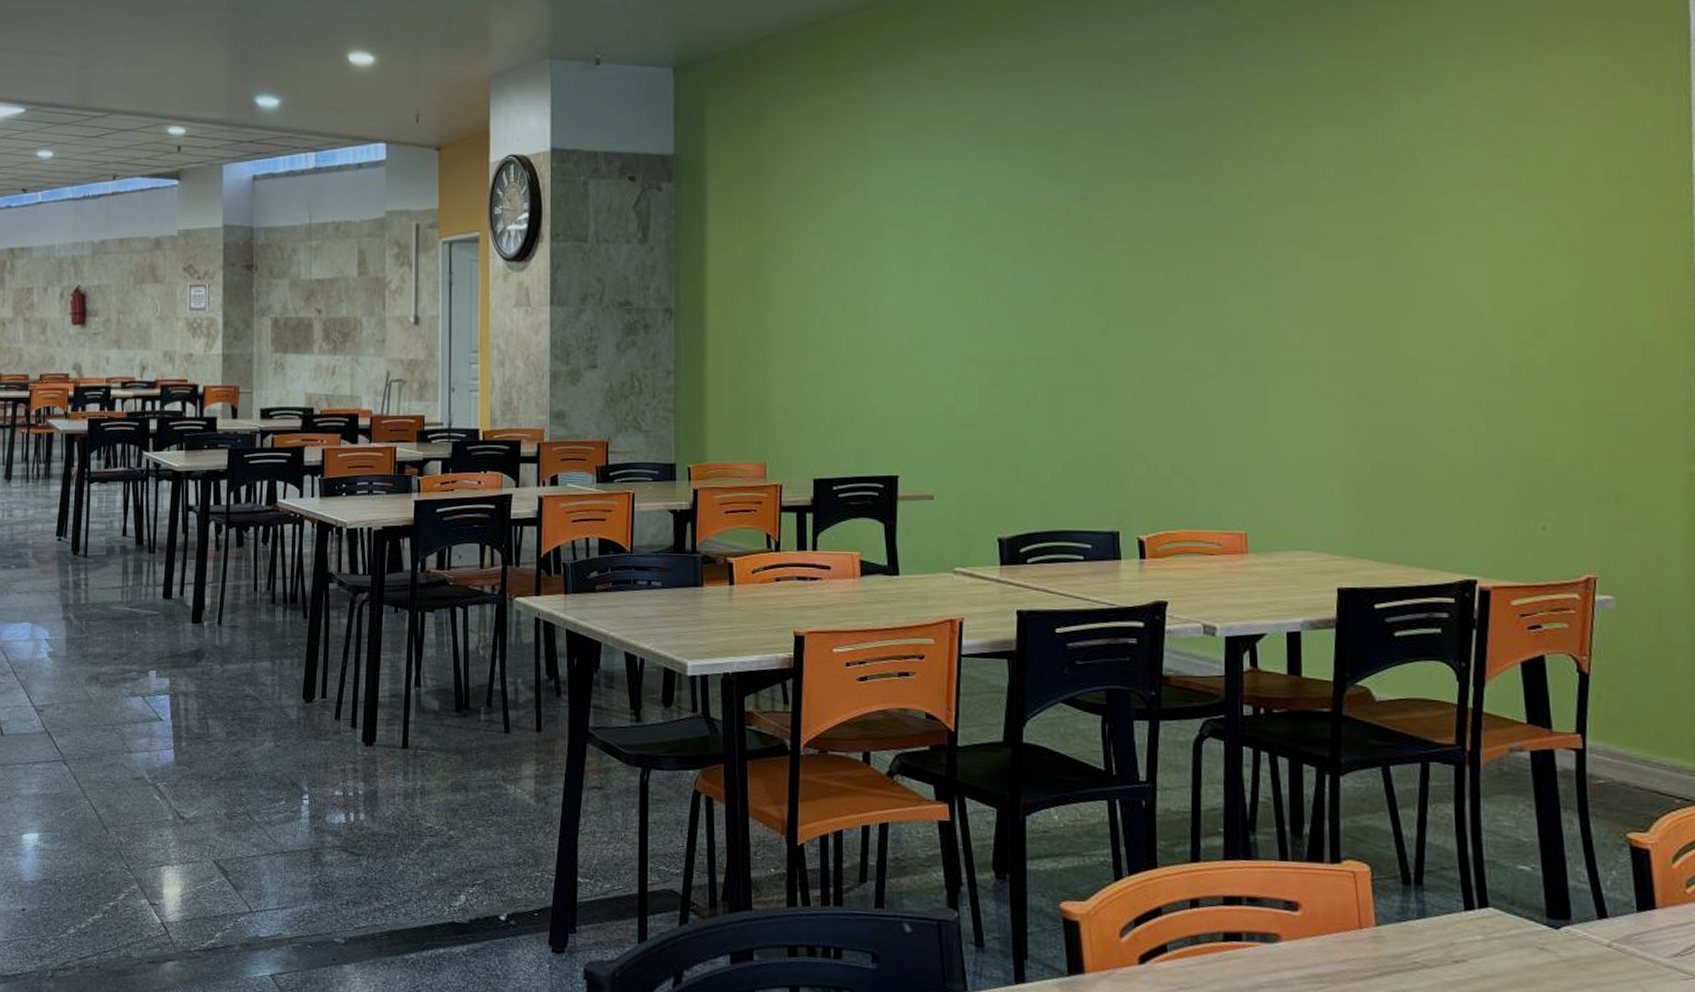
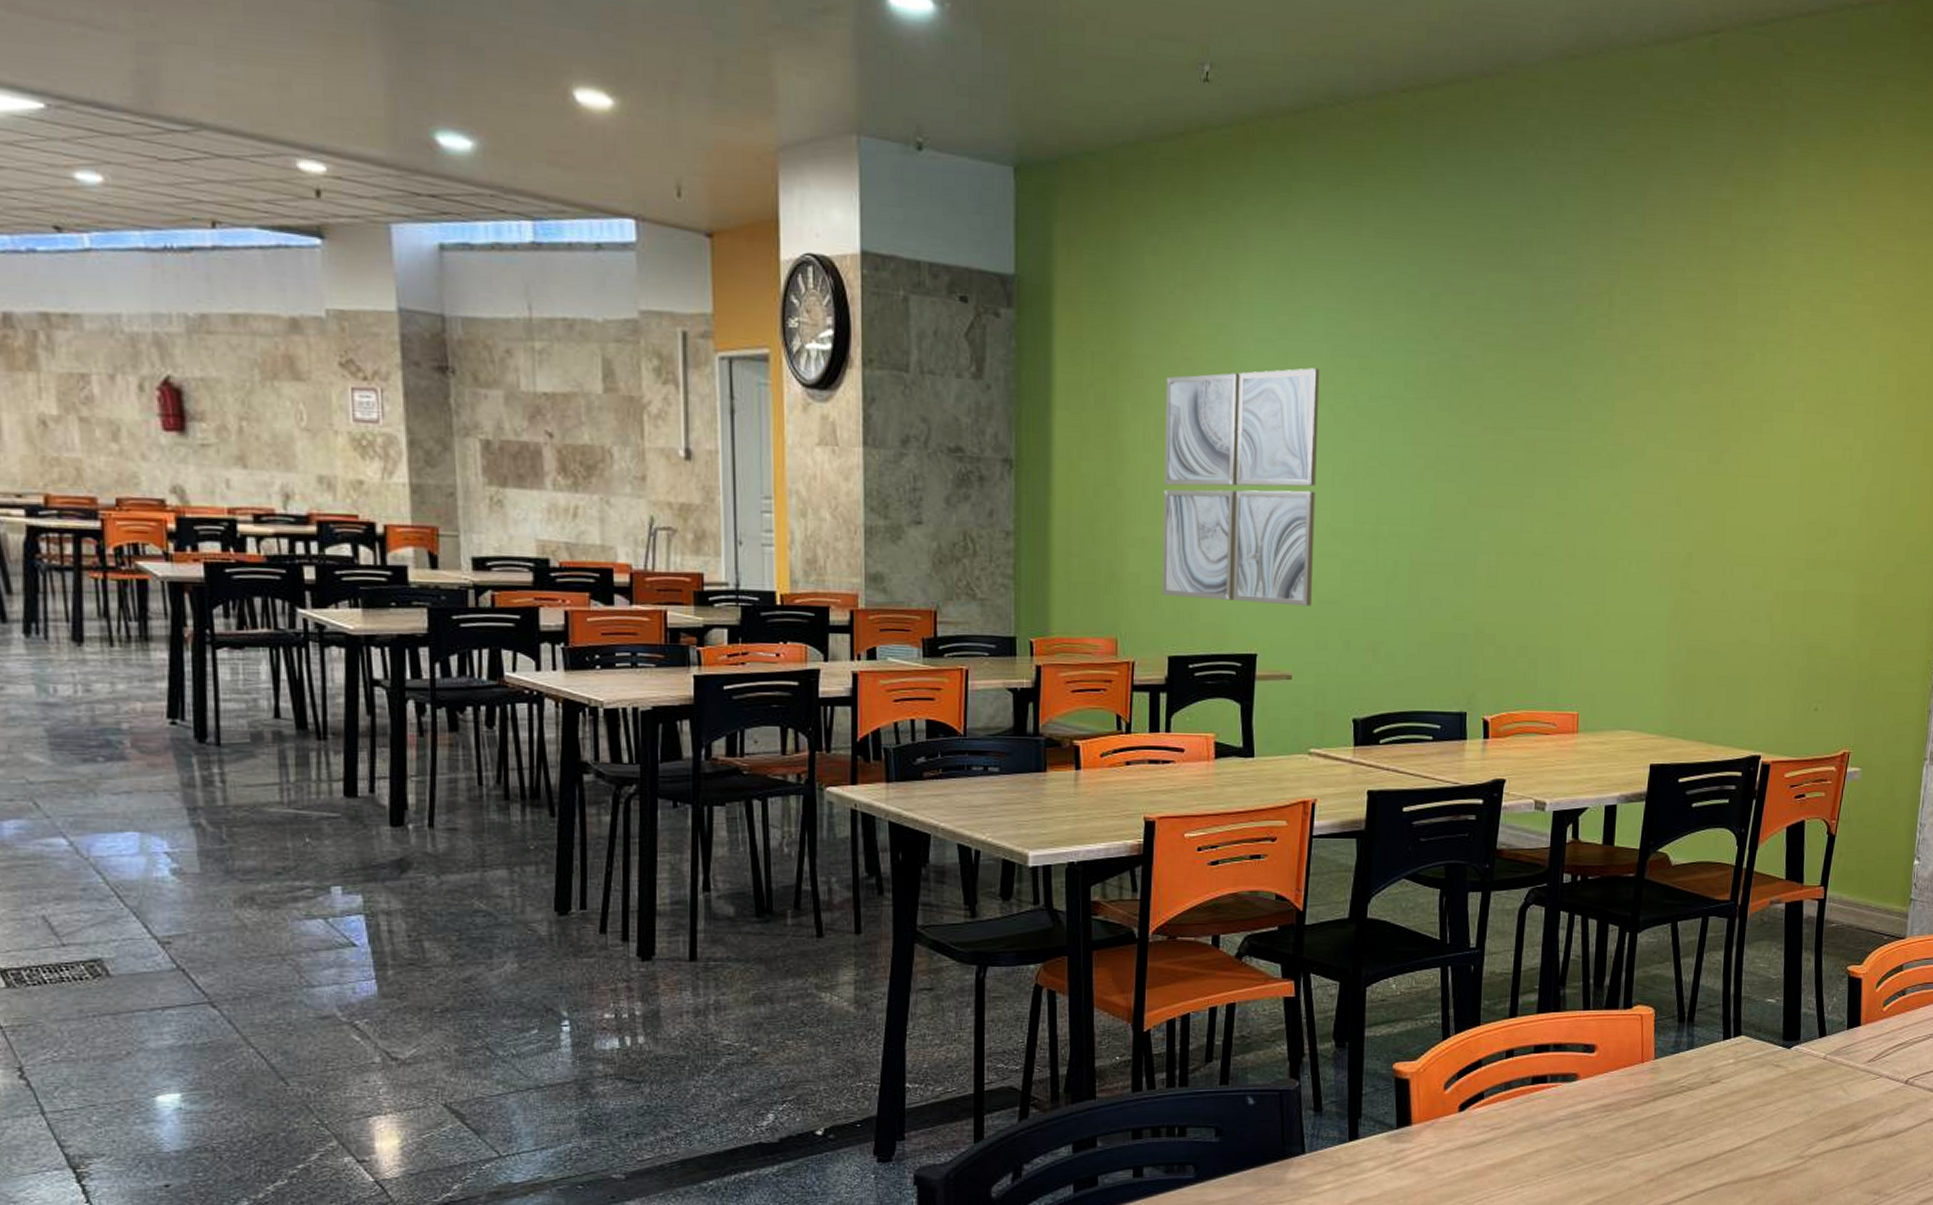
wall art: none [806,210,951,429] -> present [1162,368,1320,607]

